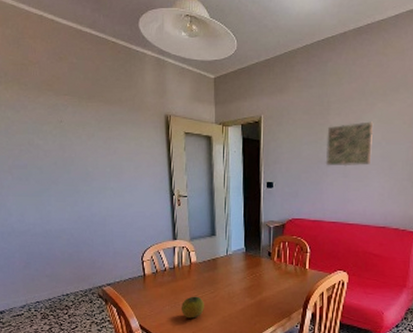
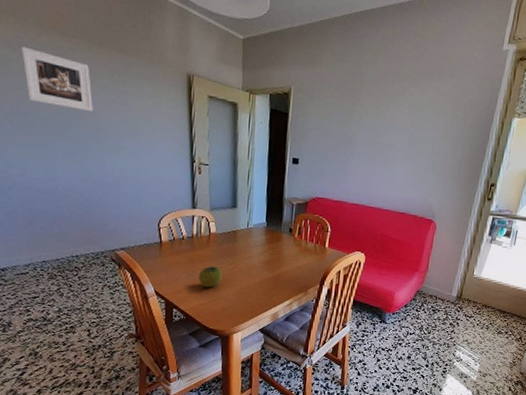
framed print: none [23,108,82,158] -> present [21,46,93,111]
wall art: present [325,121,374,167] -> none [353,105,404,151]

